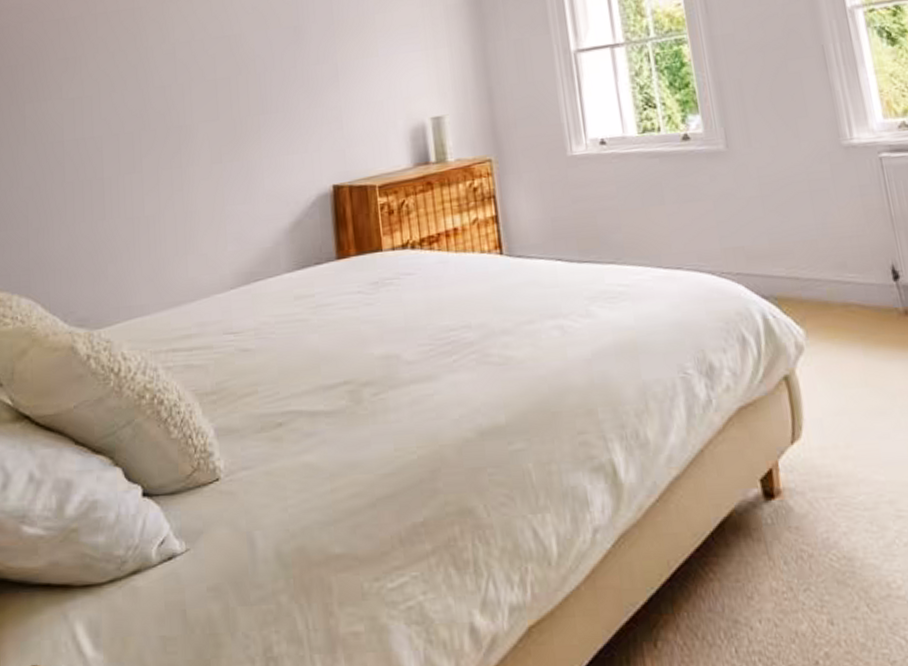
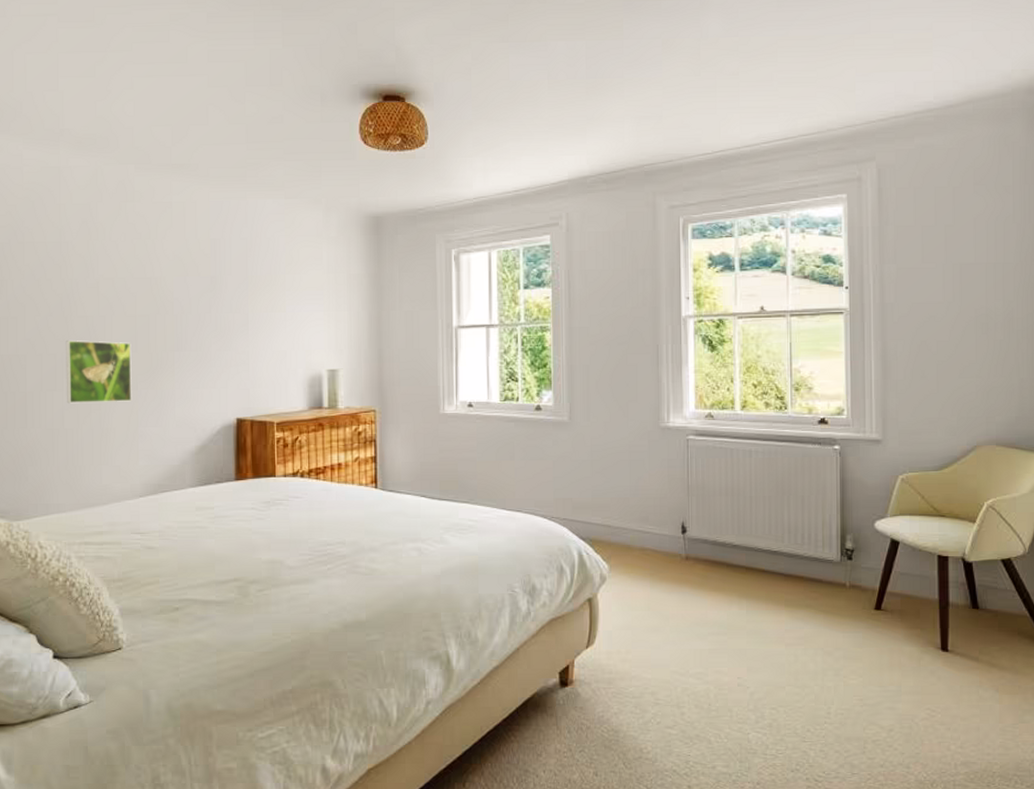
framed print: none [142,110,217,187] -> present [65,340,132,404]

